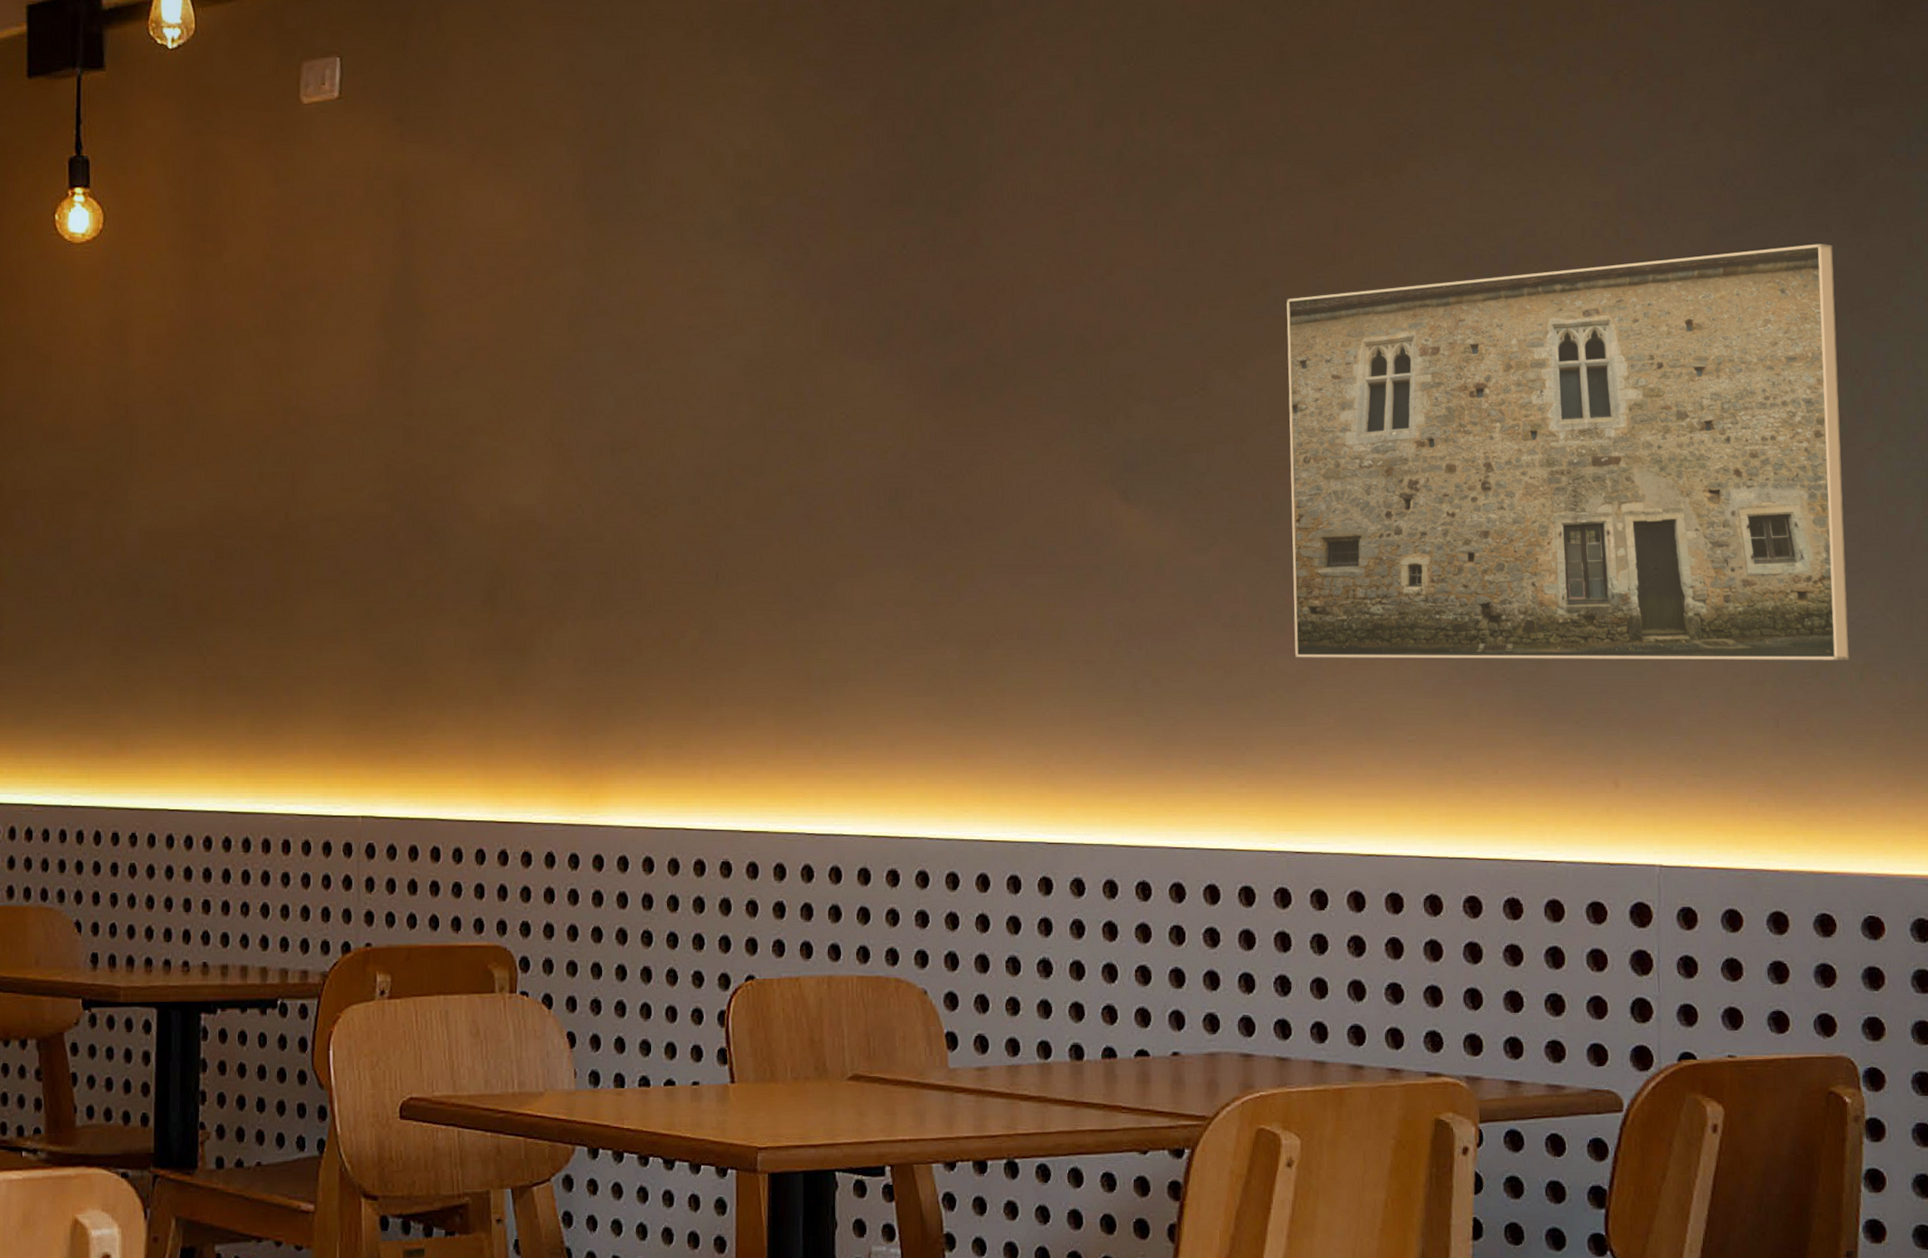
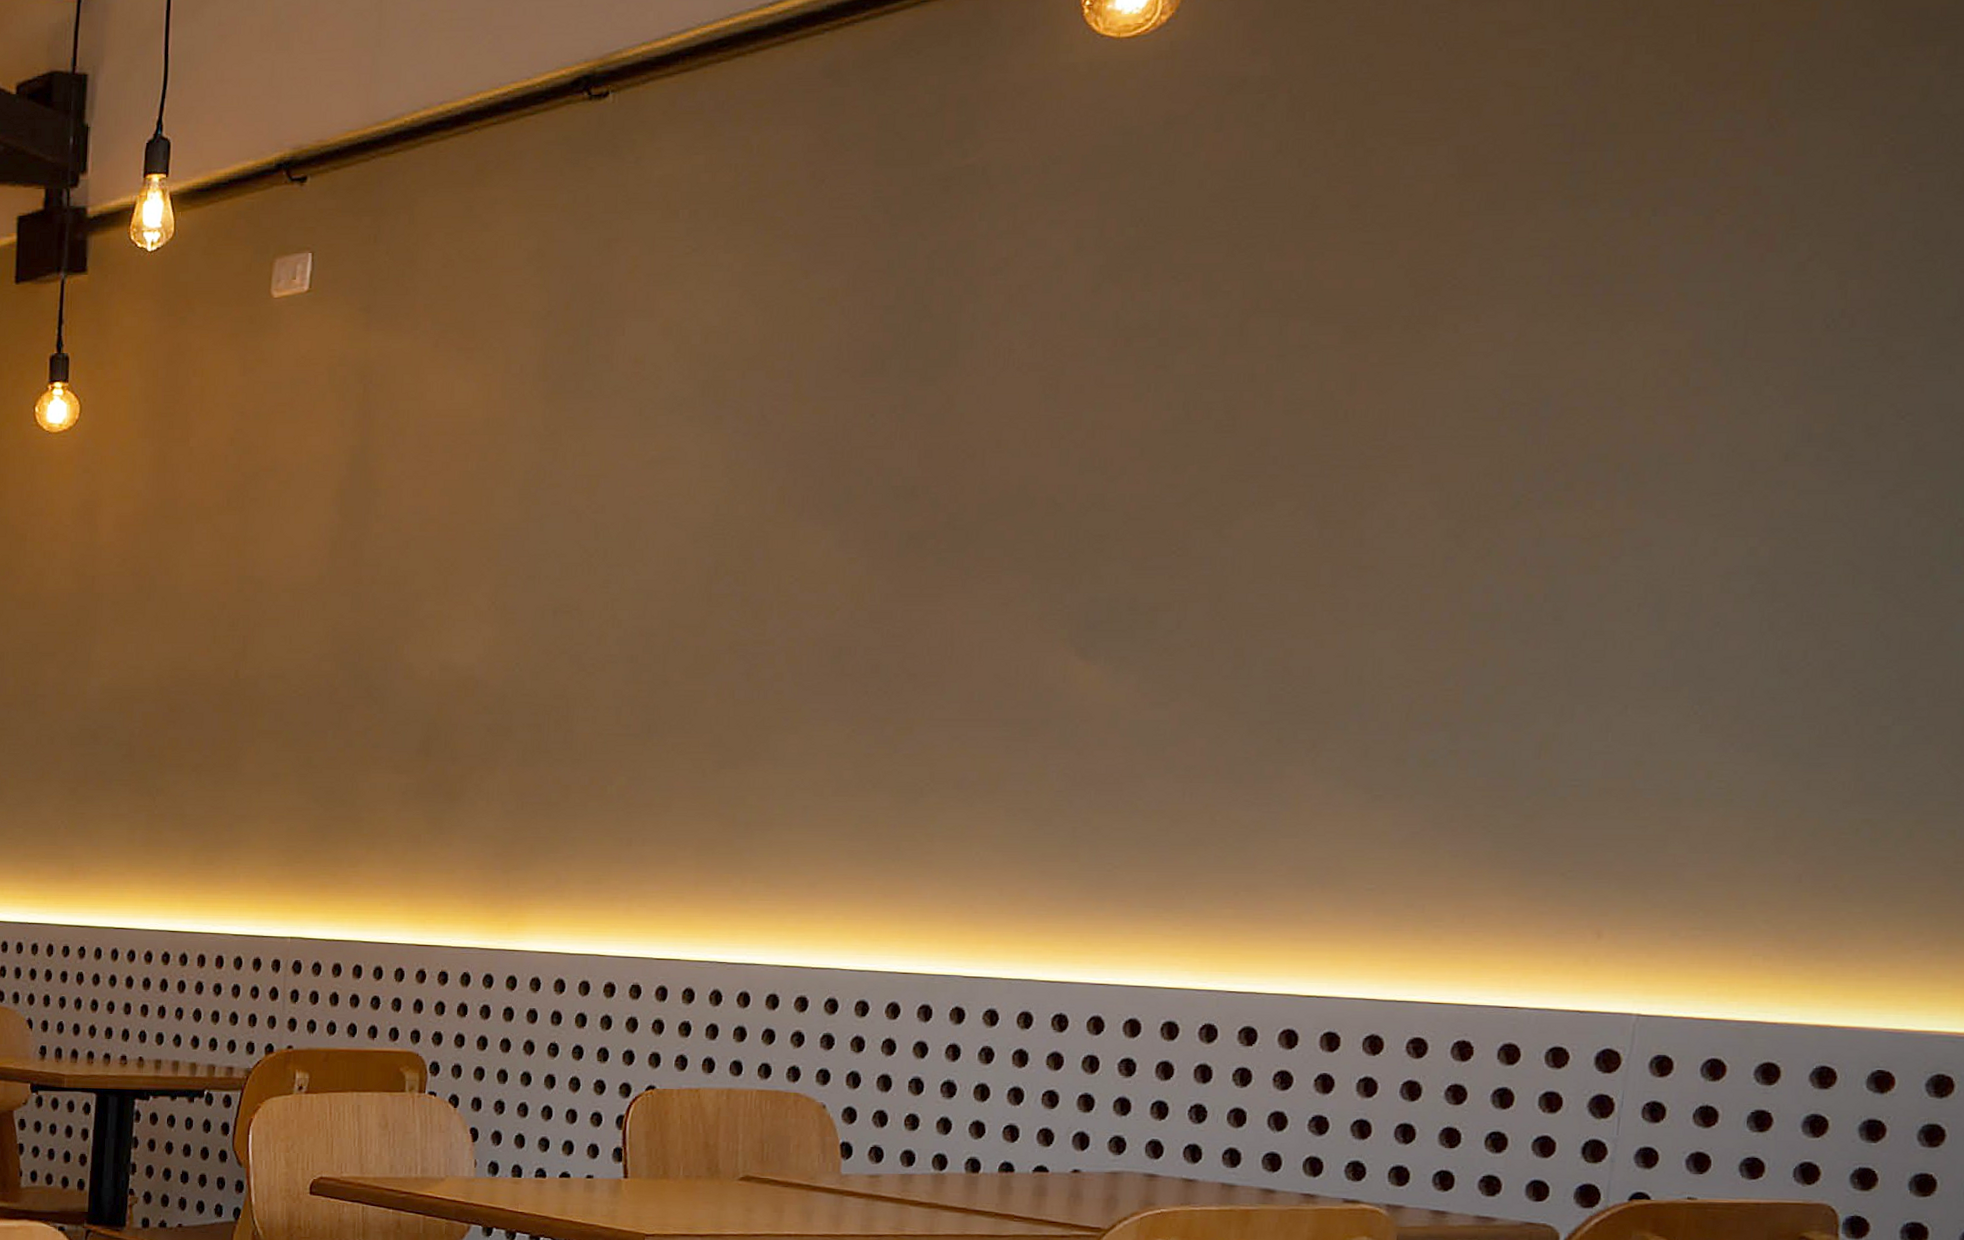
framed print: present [1286,244,1849,660] -> none [1251,386,1954,817]

